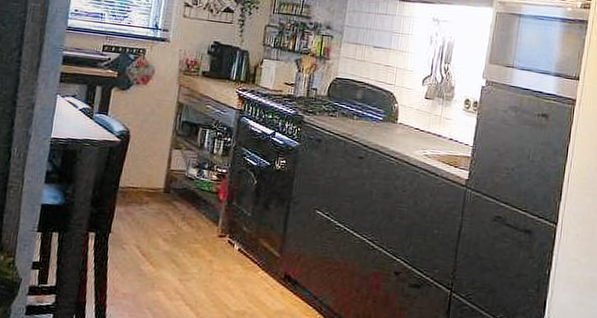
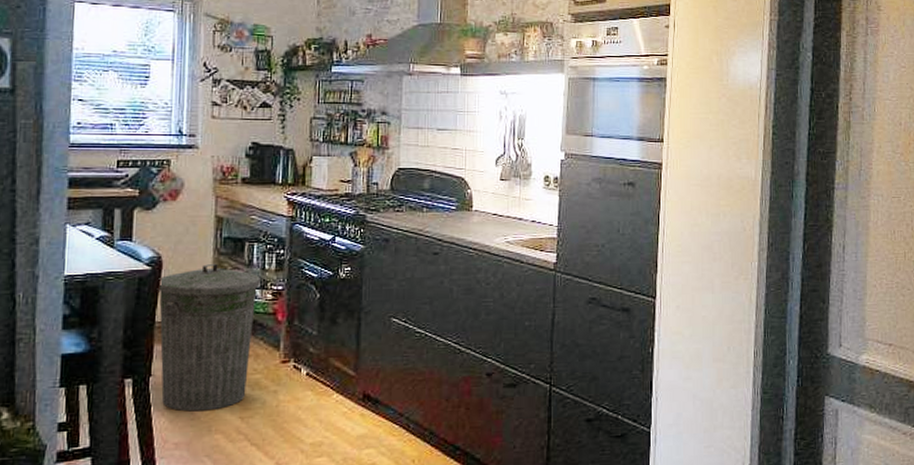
trash can: none [117,142,209,270] -> present [157,263,260,412]

